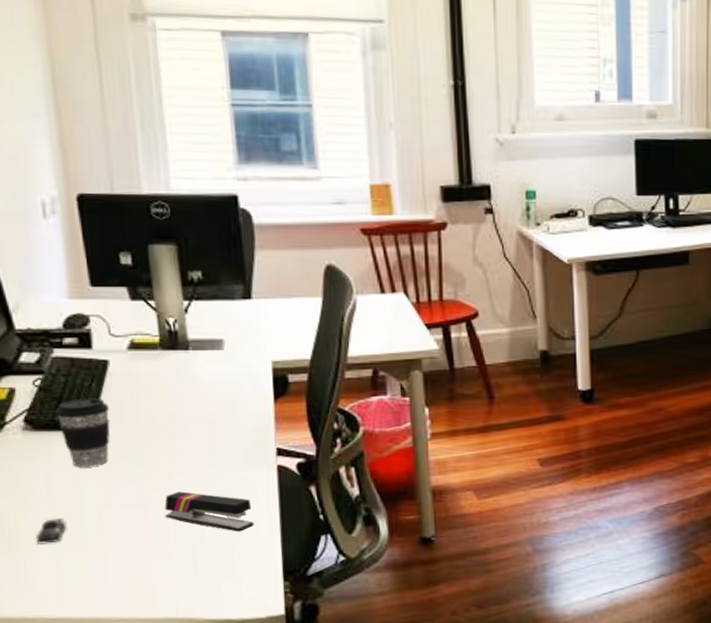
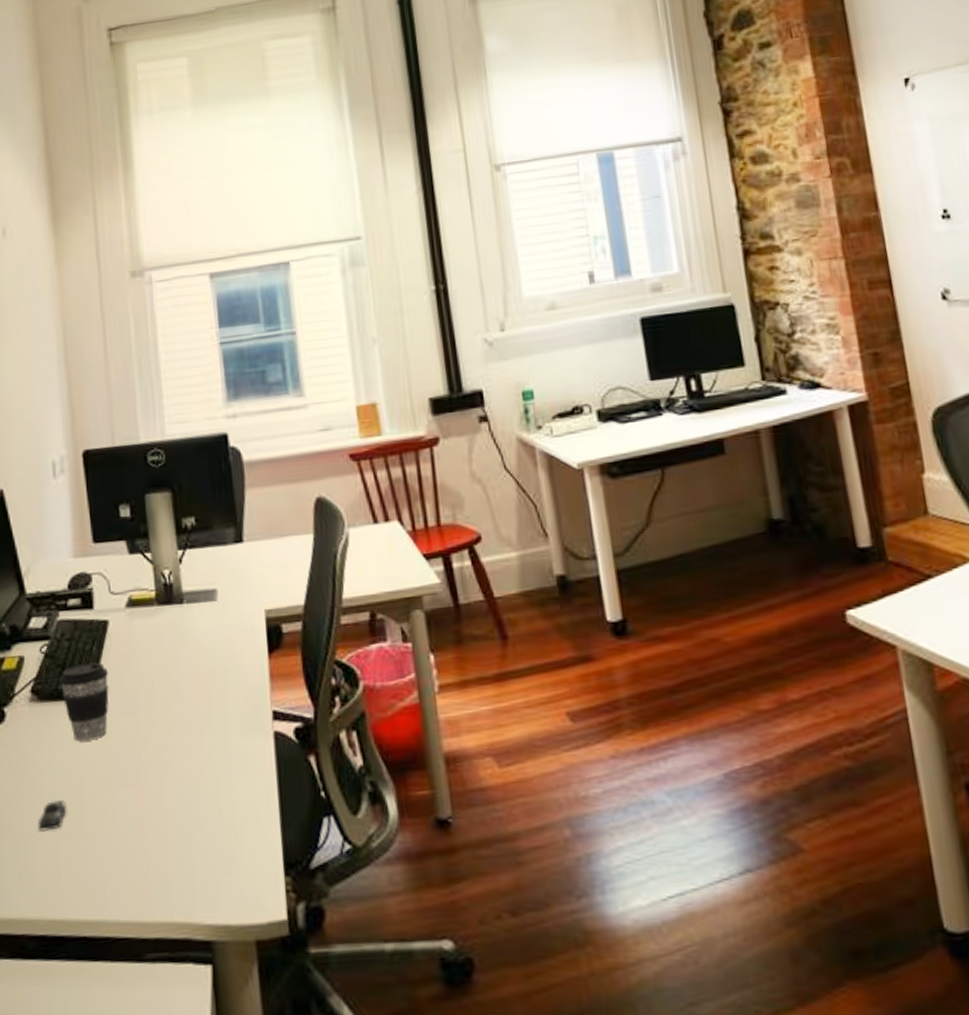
stapler: present [164,491,254,532] -> none [160,766,252,814]

